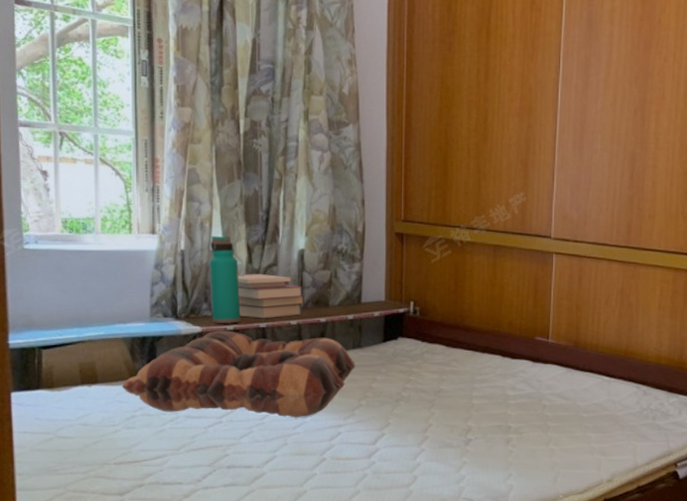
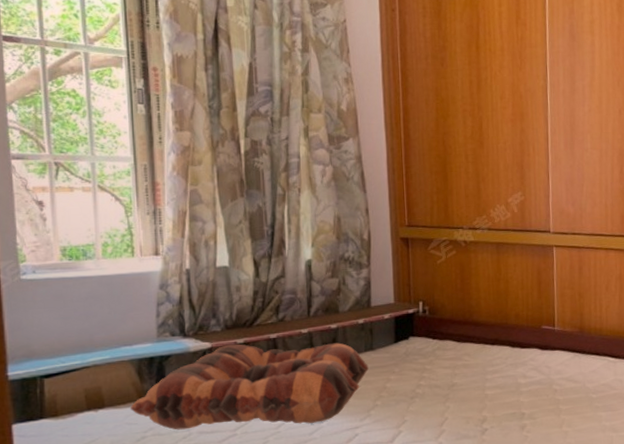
water bottle: present [209,235,241,323] -> none [215,252,251,338]
books: present [237,274,305,319] -> none [245,286,315,330]

